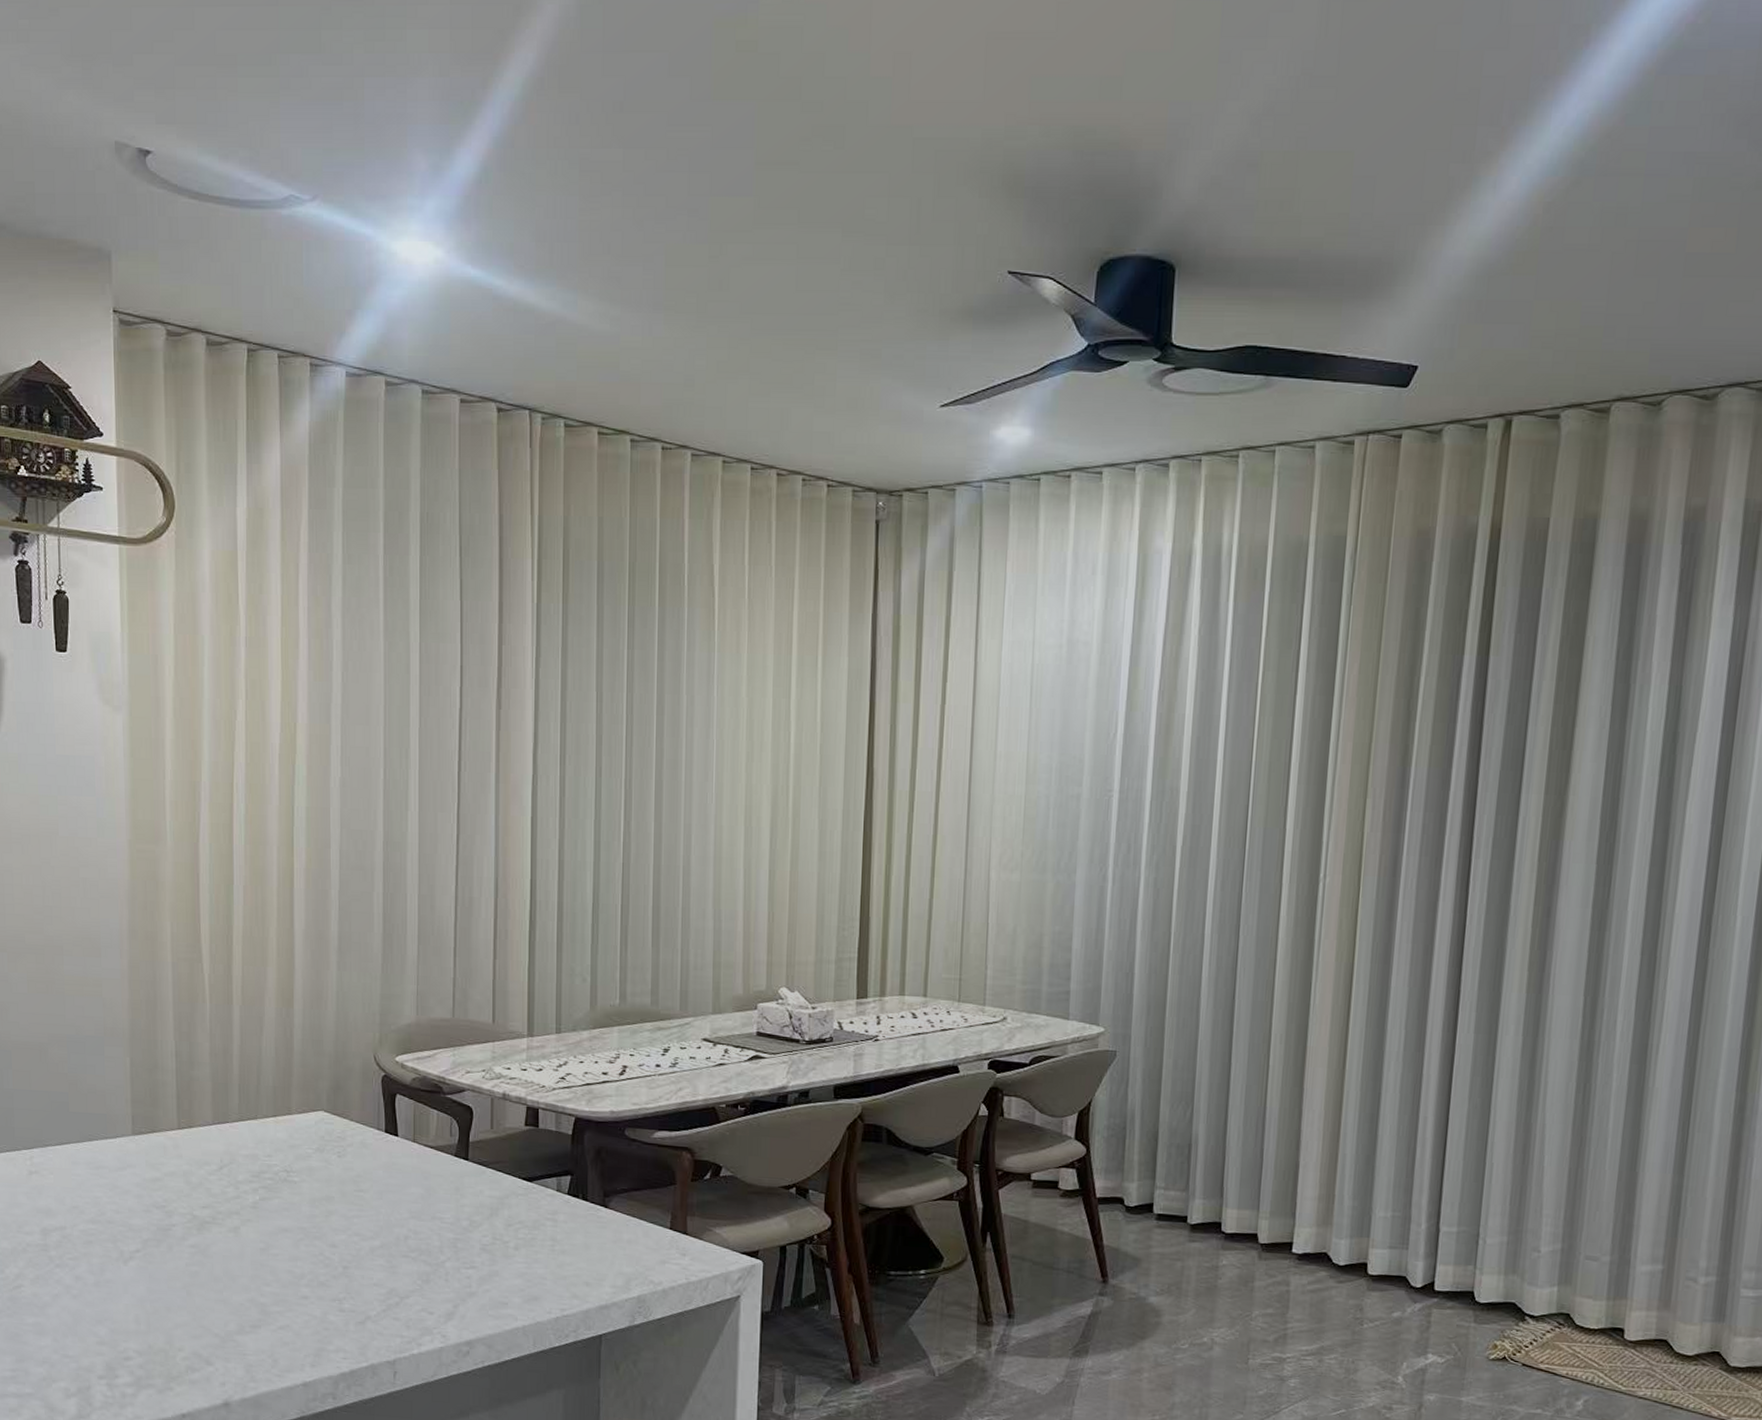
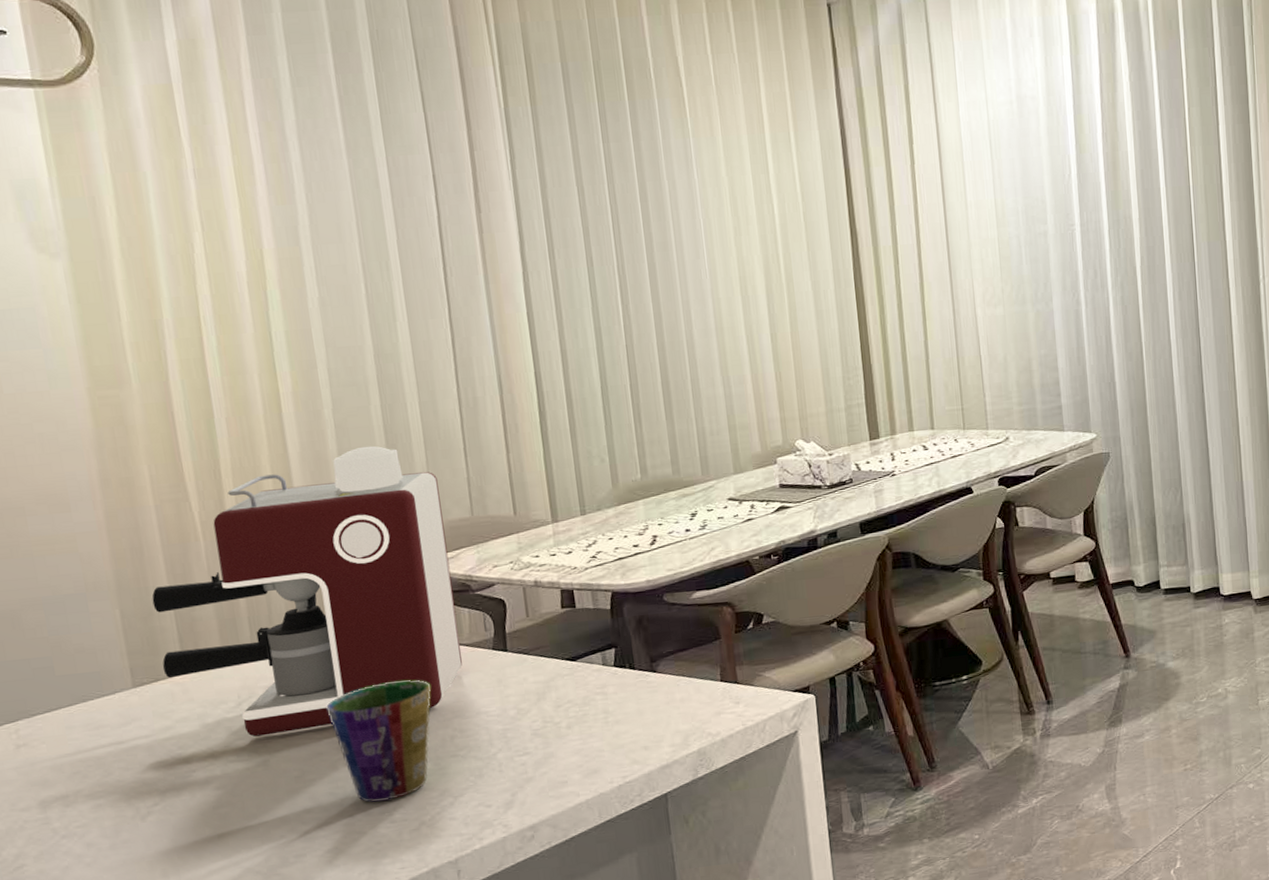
coffee maker: none [158,932,426,1205] -> present [151,445,462,737]
cup: none [296,1171,393,1289] -> present [326,679,431,803]

